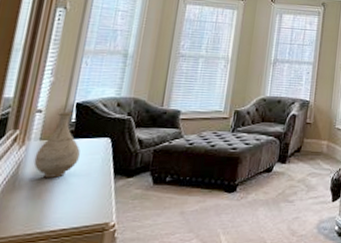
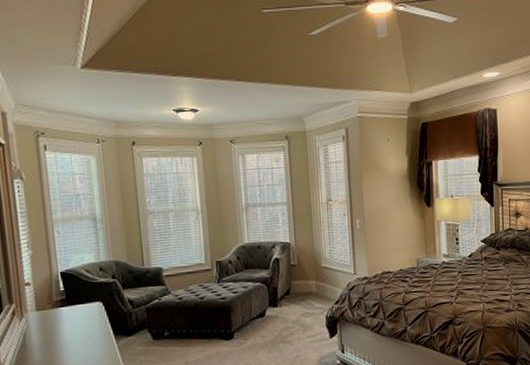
vase: present [33,111,81,178] -> none [36,281,78,345]

